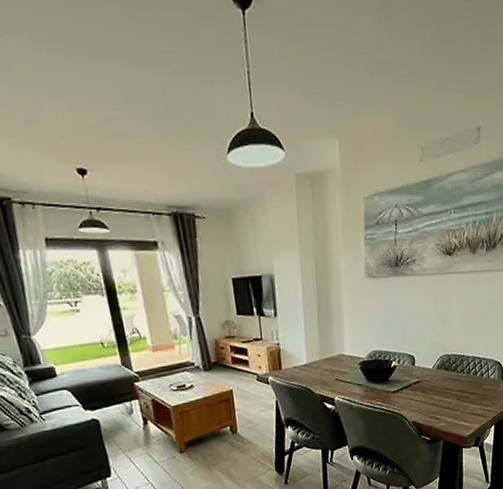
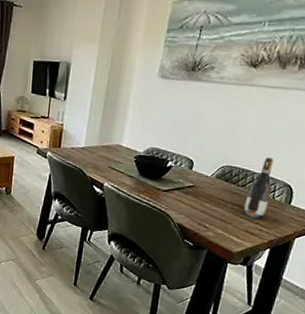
wine bottle: none [466,339,486,400] -> present [243,157,274,219]

